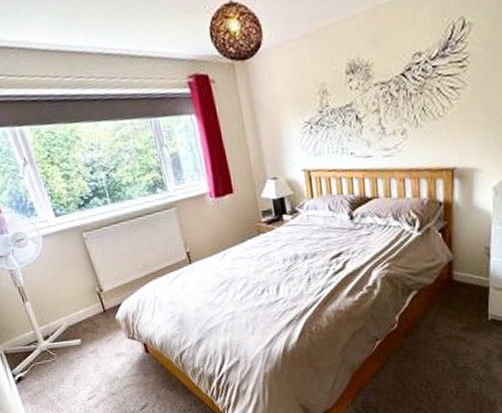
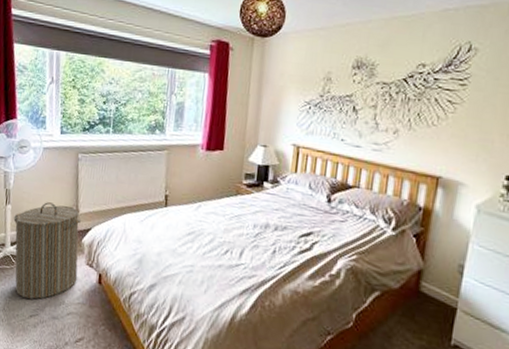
laundry hamper: none [37,288,124,384] -> present [13,202,81,300]

